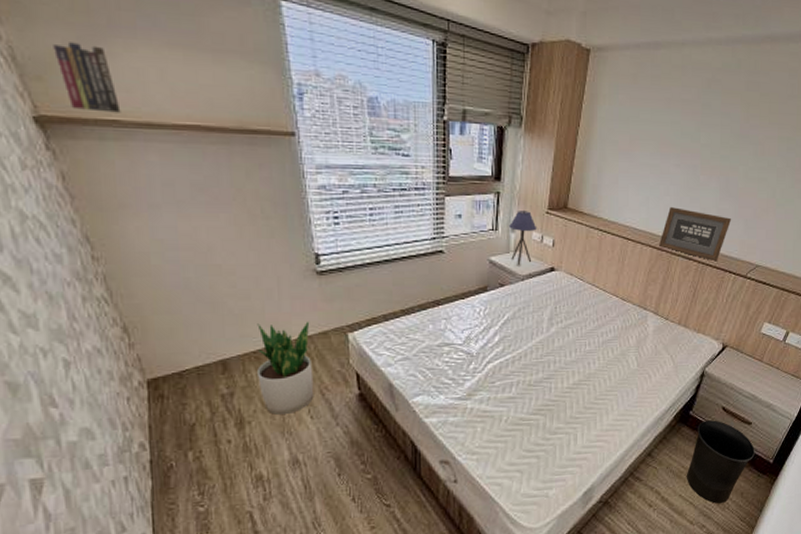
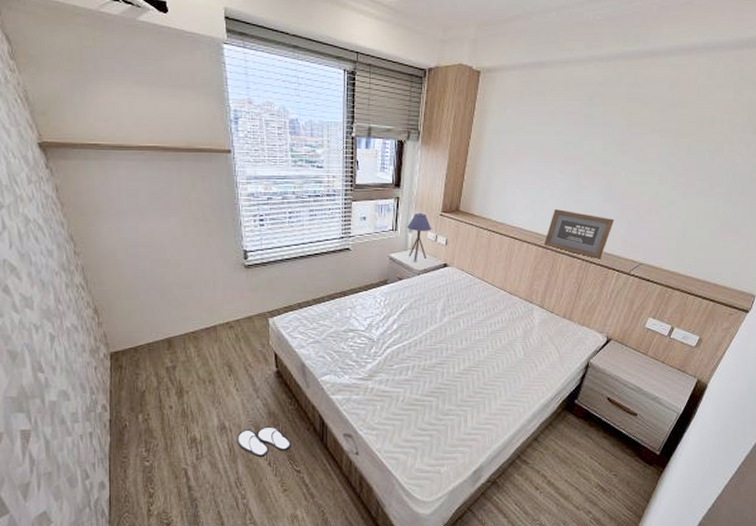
books: present [53,42,121,113] -> none [55,85,101,138]
planter: present [257,322,314,415] -> none [195,308,240,386]
slippers: none [312,457,379,493] -> present [236,426,292,457]
waste bin: present [687,420,755,504] -> none [573,409,641,491]

